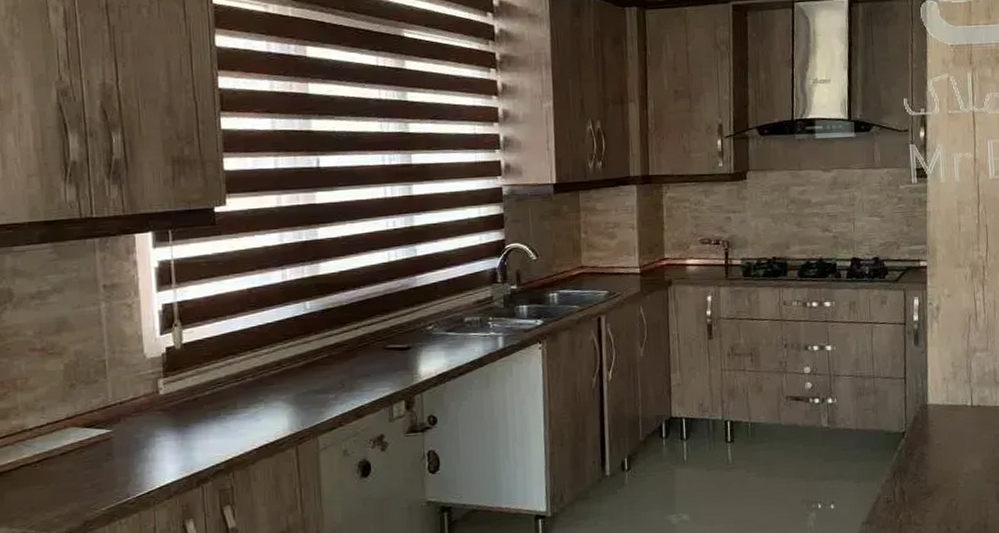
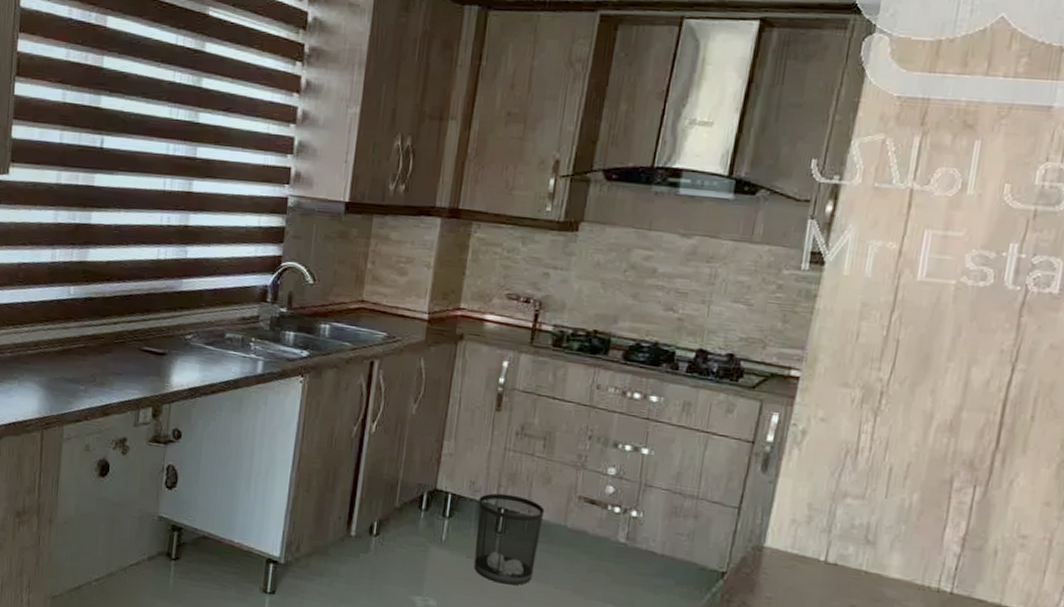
waste bin: none [708,407,762,486] -> present [474,493,545,585]

